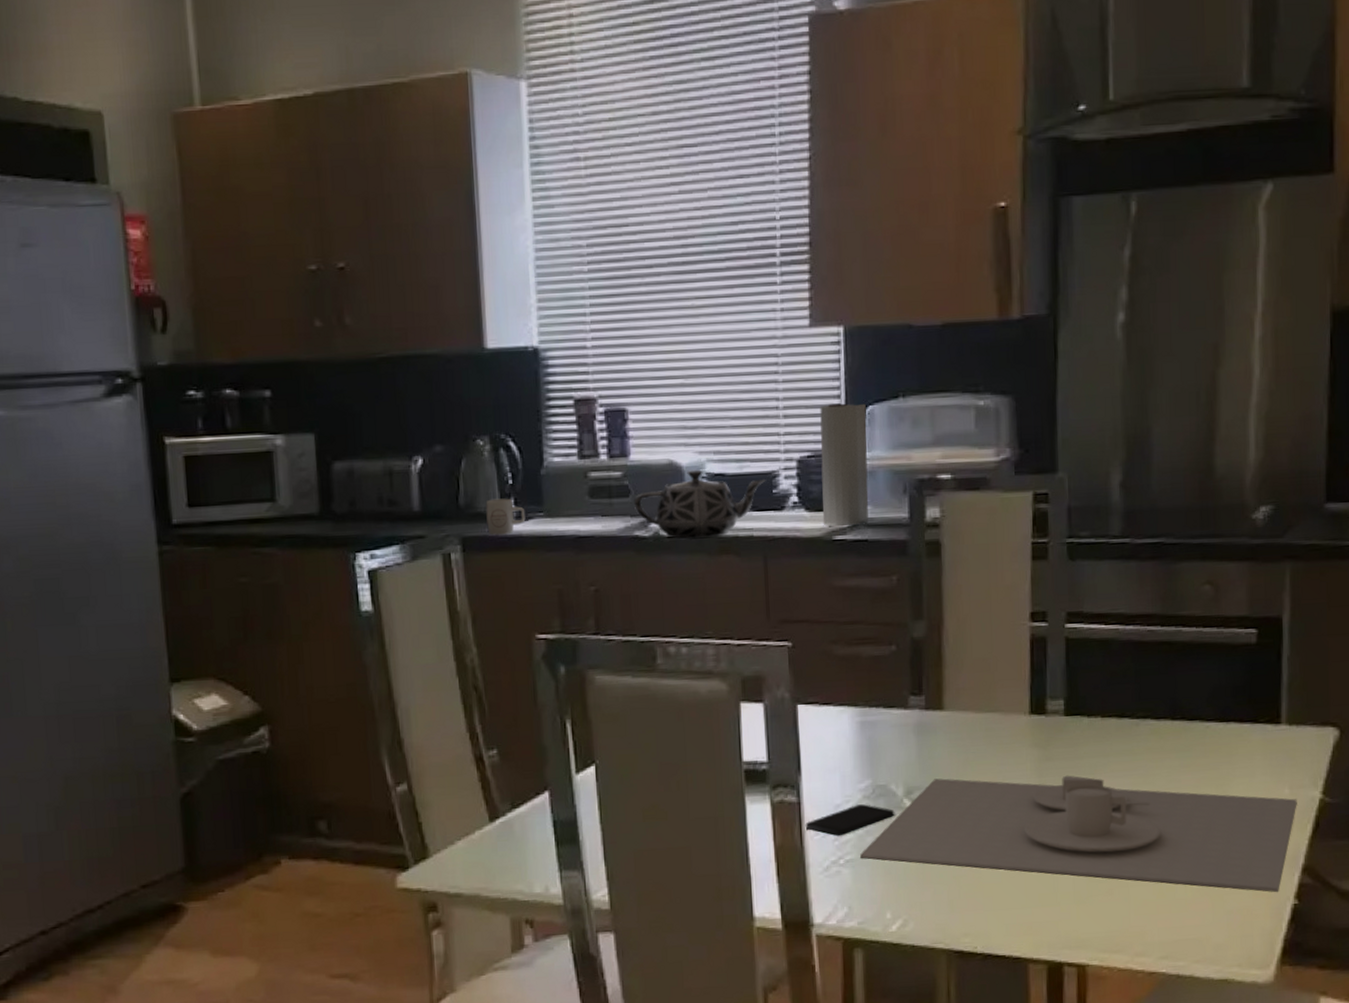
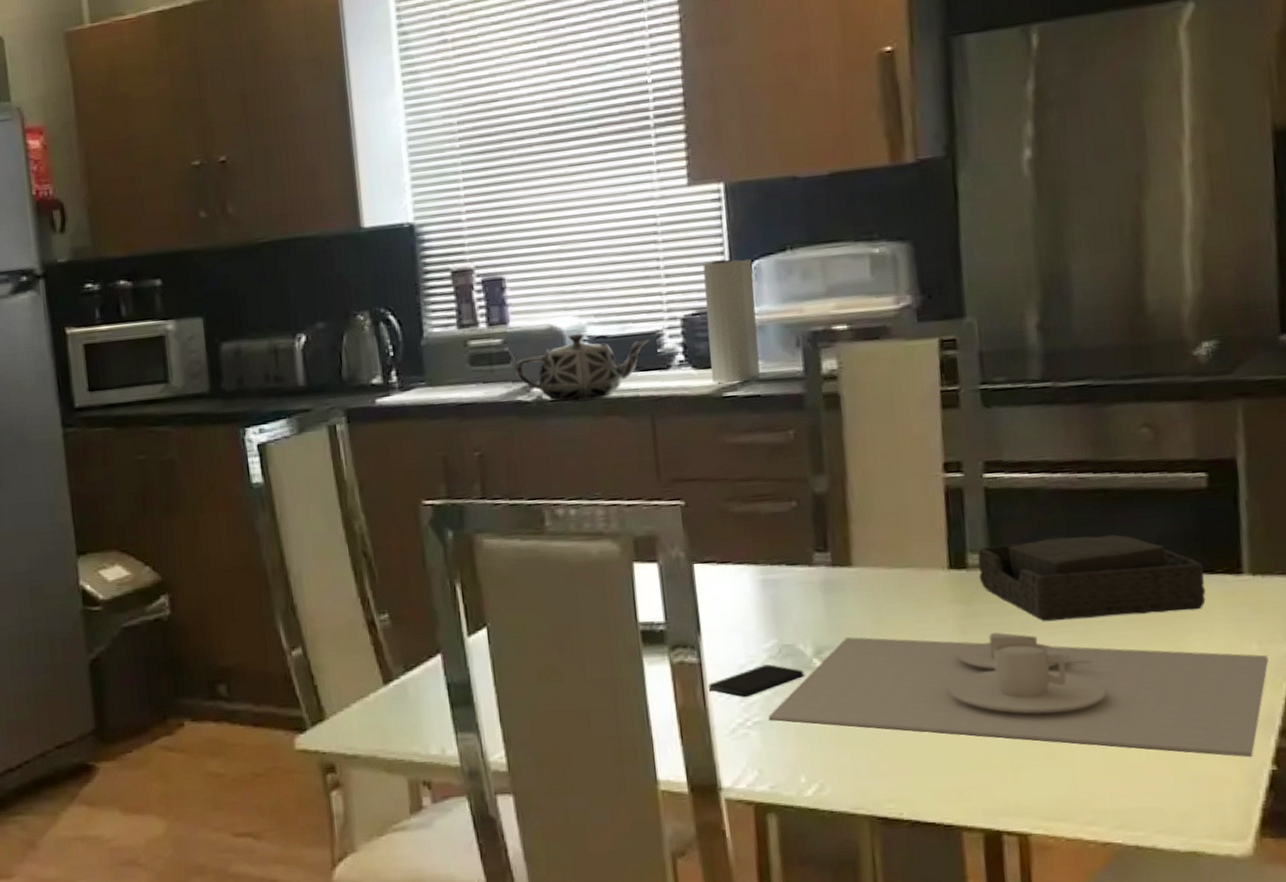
mug: present [486,498,526,536] -> none [368,369,408,406]
napkin holder: none [1056,685,1250,765] -> present [978,535,1206,621]

